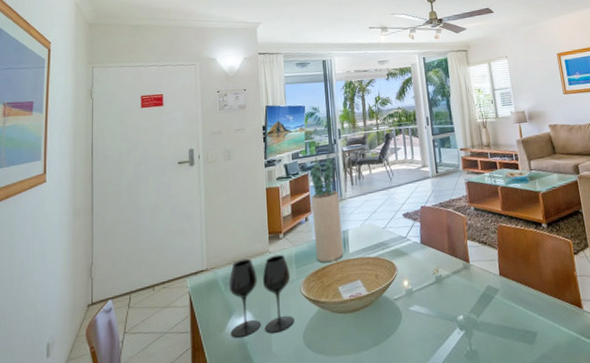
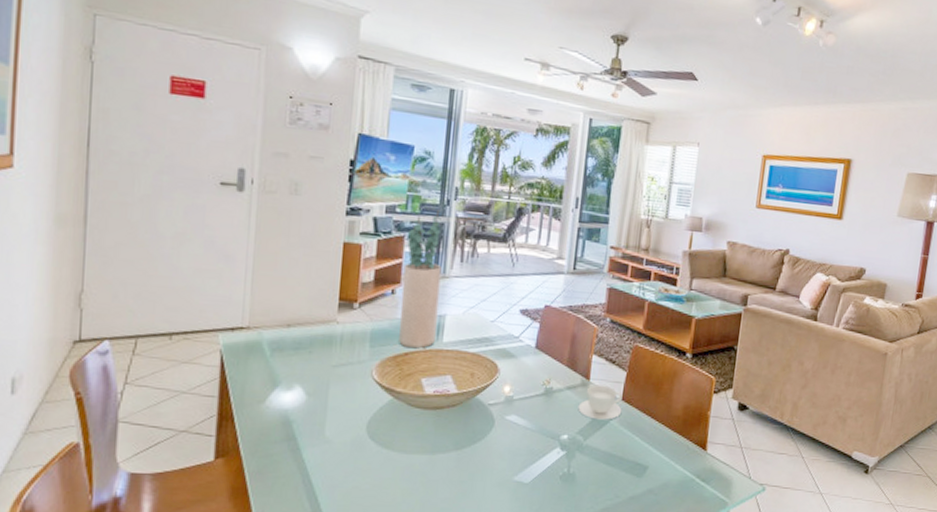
wine glass: present [228,254,295,338] -> none [272,323,362,416]
teacup: none [465,265,503,297] -> present [578,384,623,420]

